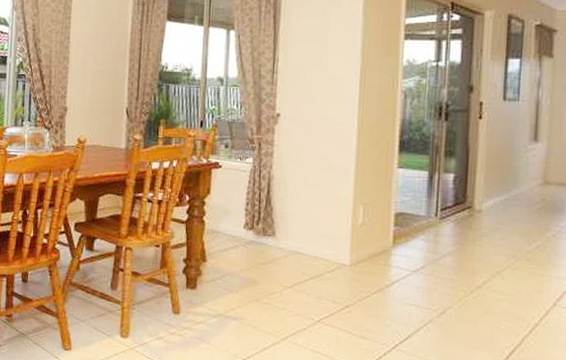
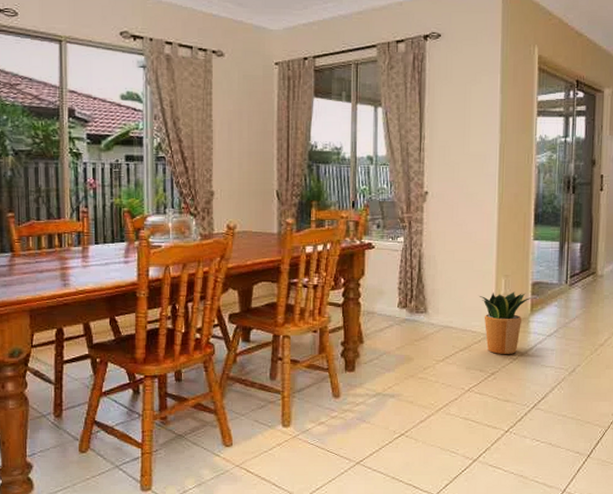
potted plant: none [334,219,396,288] -> present [480,291,533,354]

